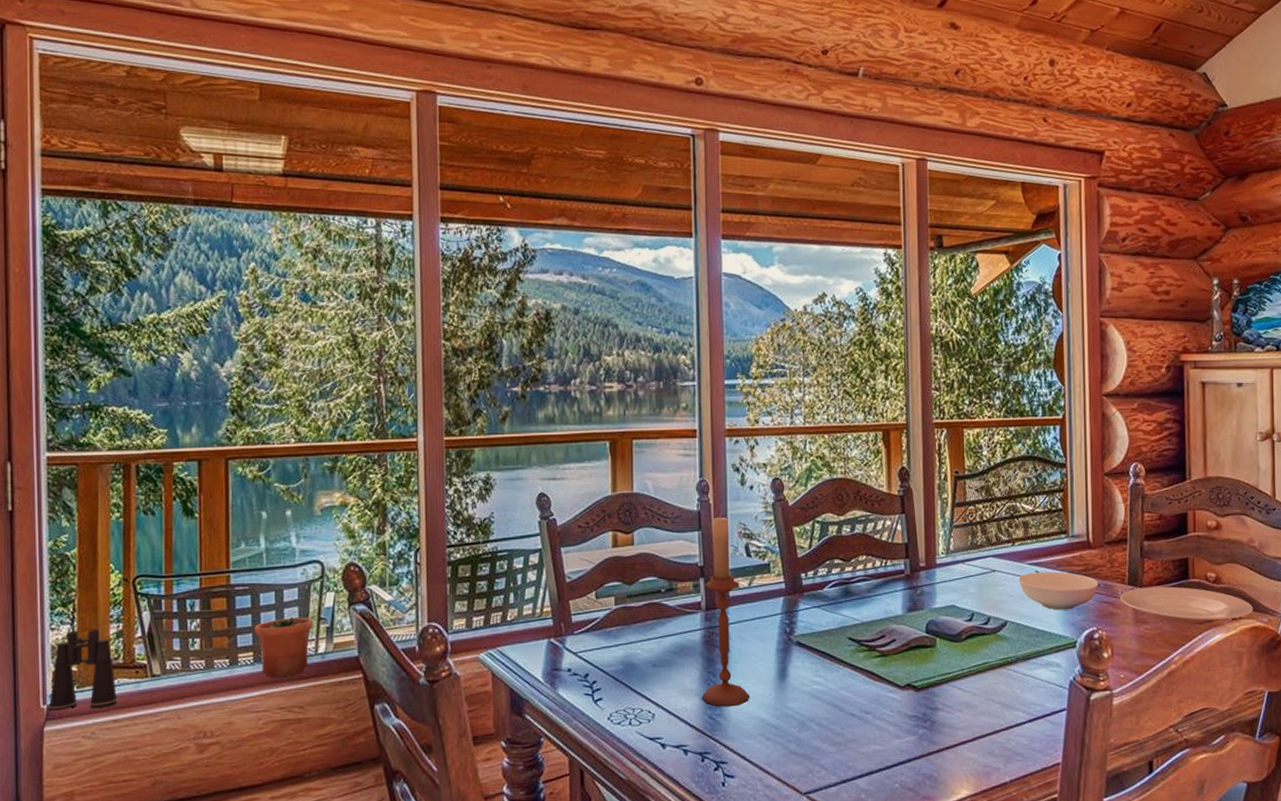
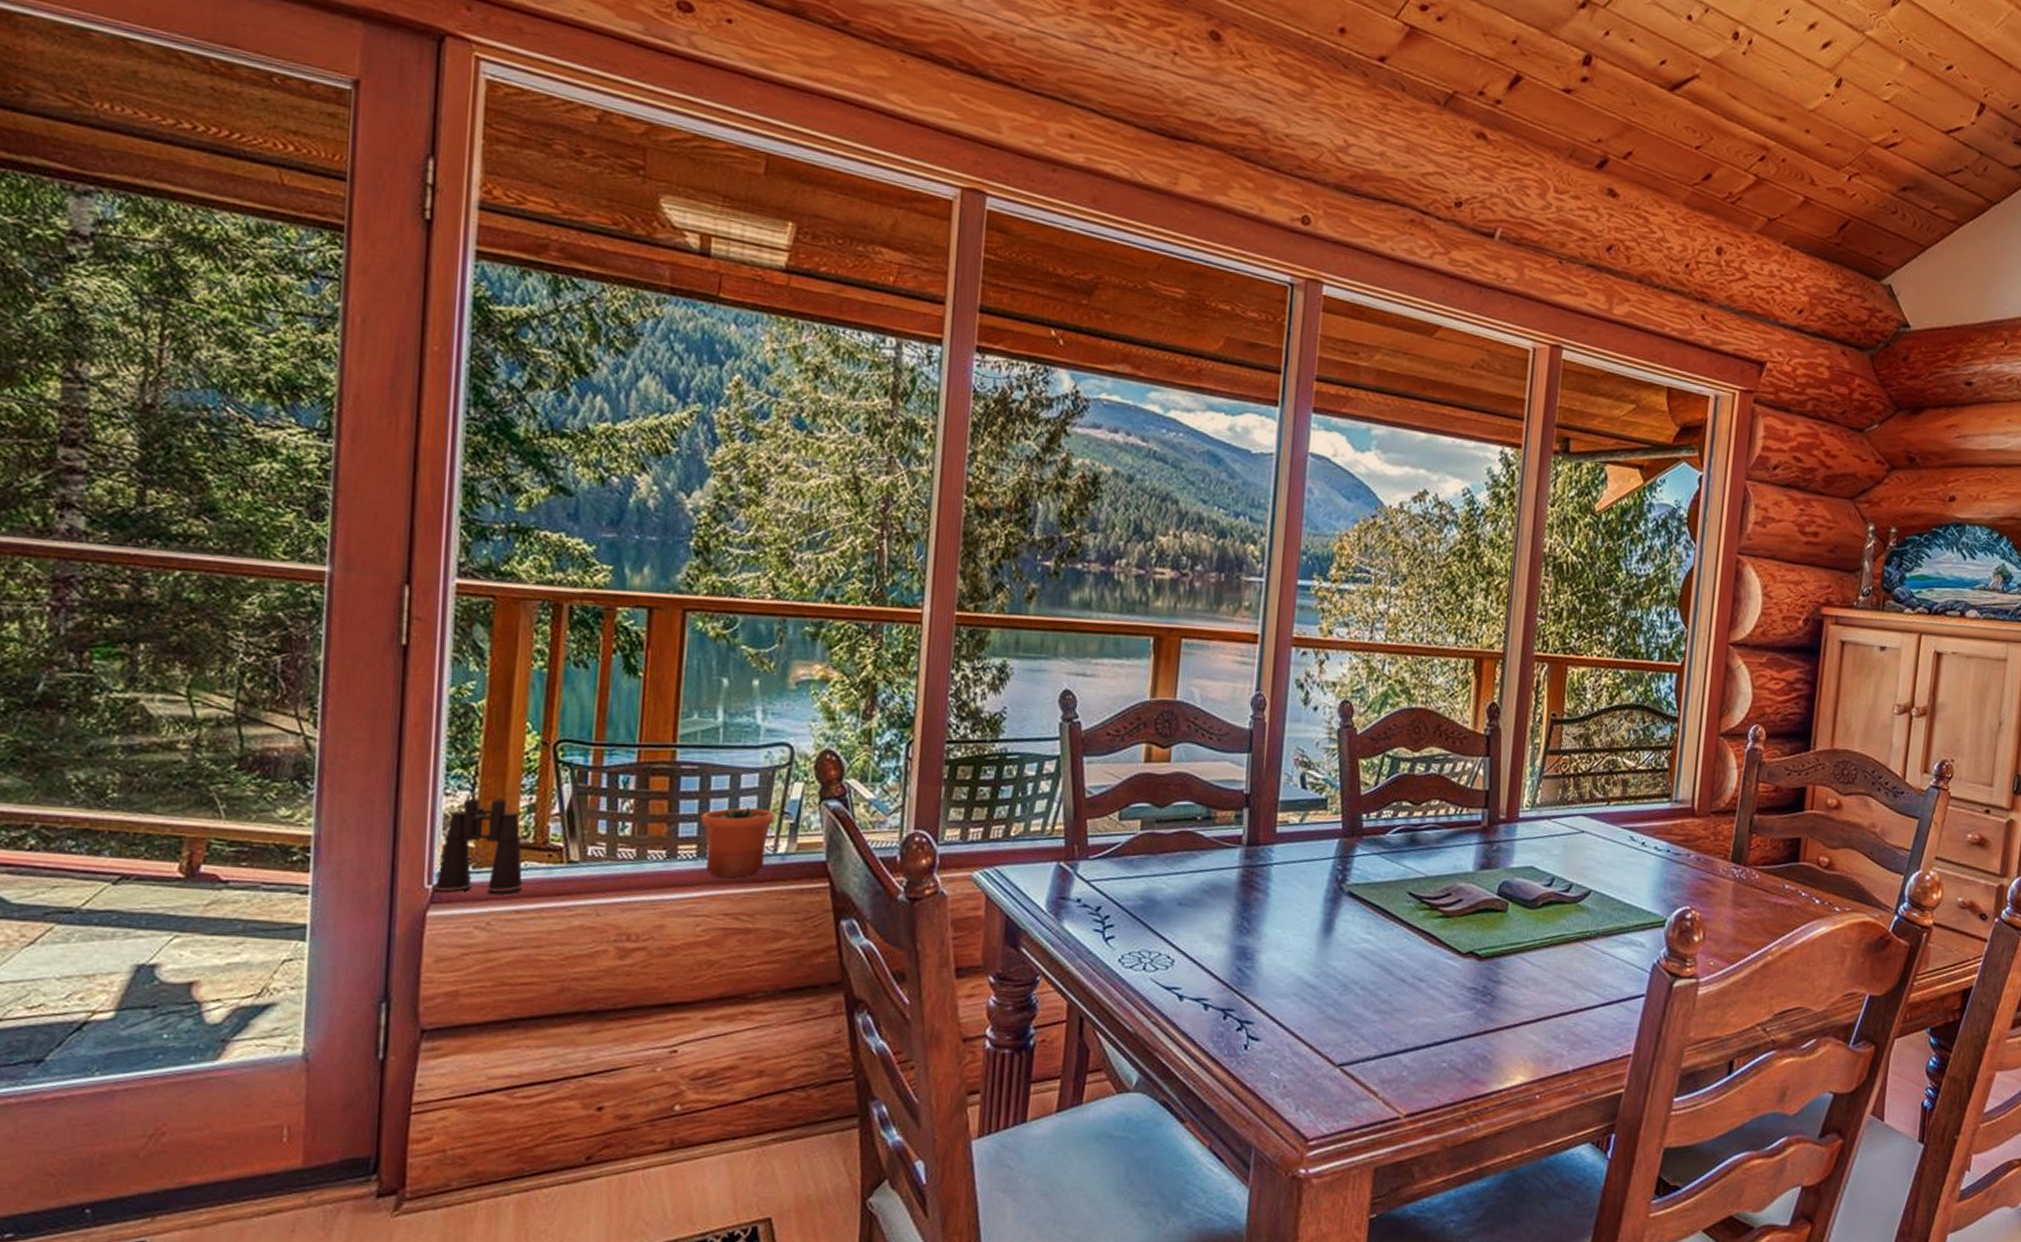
candlestick: present [701,513,750,707] -> none [1230,734,1290,960]
bowl: present [1018,571,1098,610] -> none [1609,837,1698,884]
plate: present [1119,586,1254,625] -> none [1719,866,1866,915]

